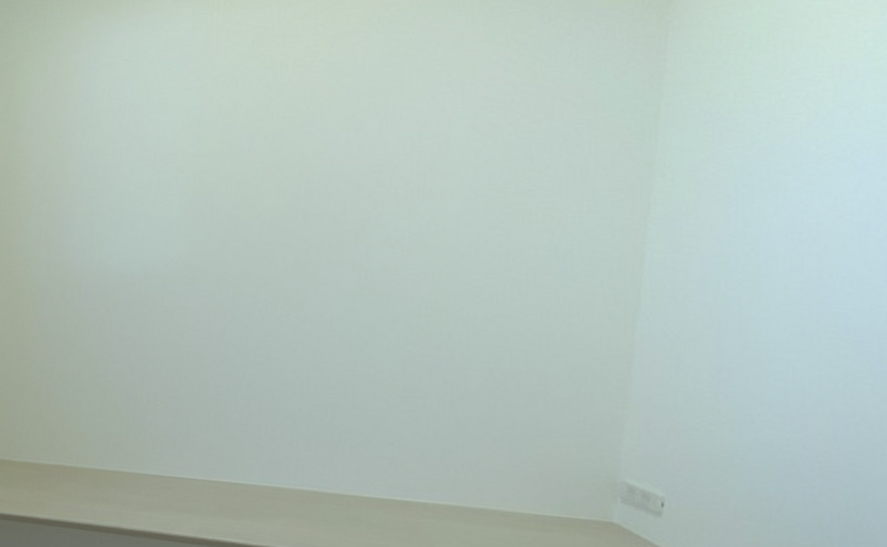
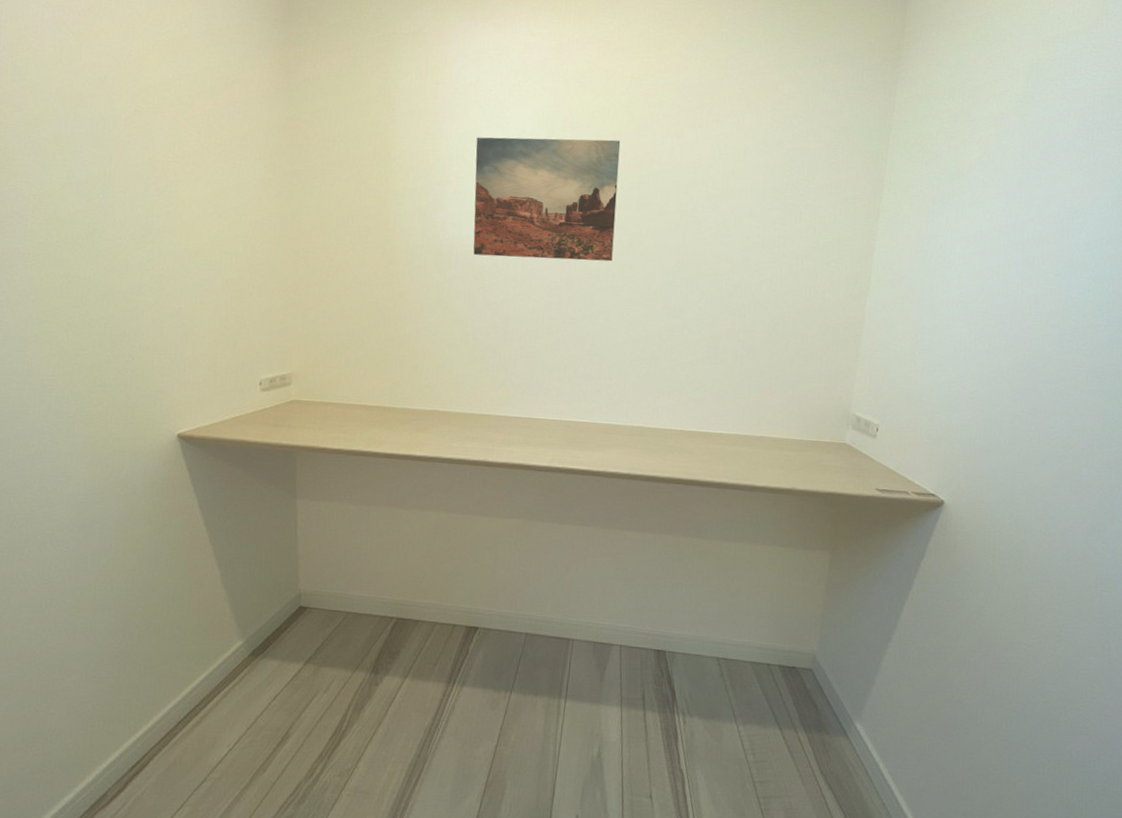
wall art: none [105,140,282,286] -> present [473,137,621,262]

